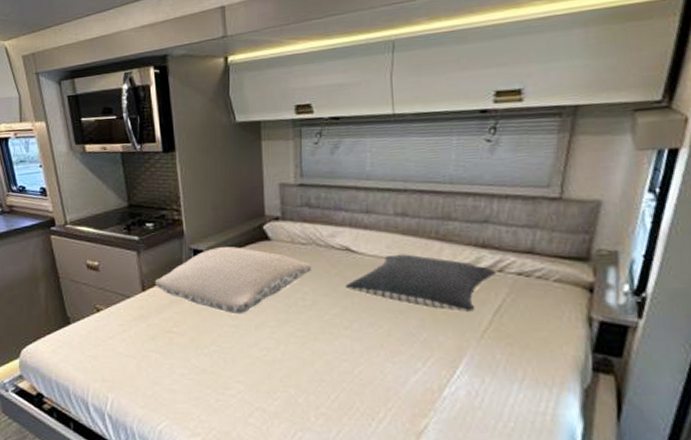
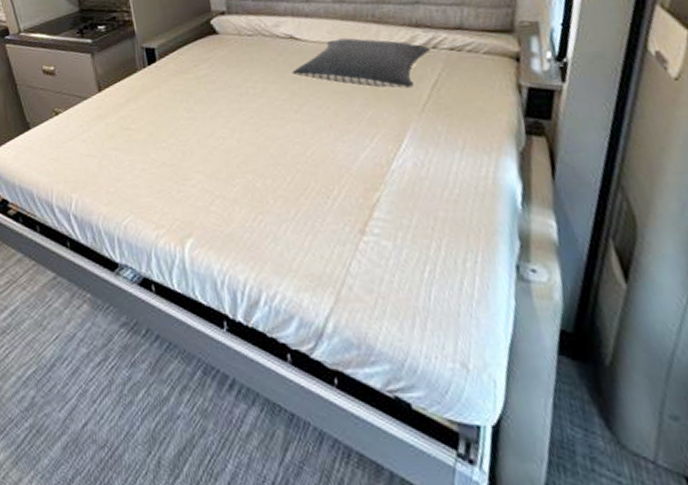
pillow: present [155,247,312,315] -> none [110,42,260,108]

